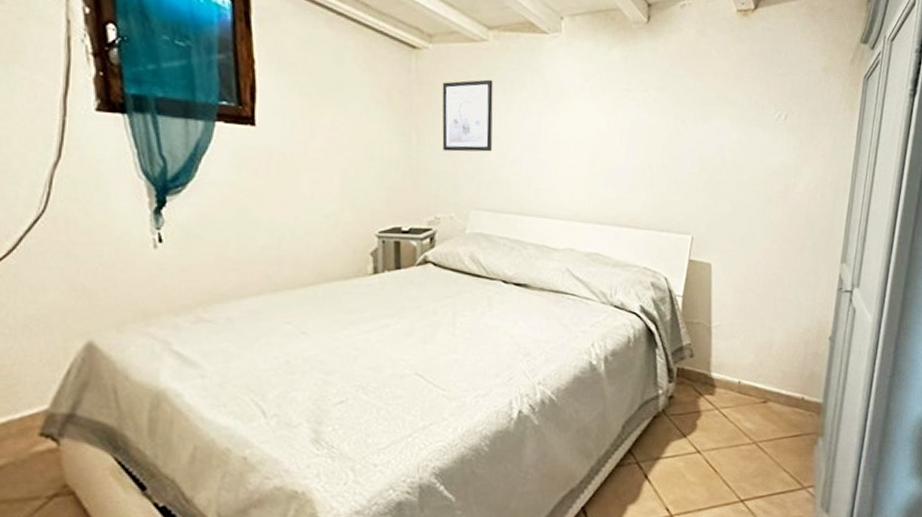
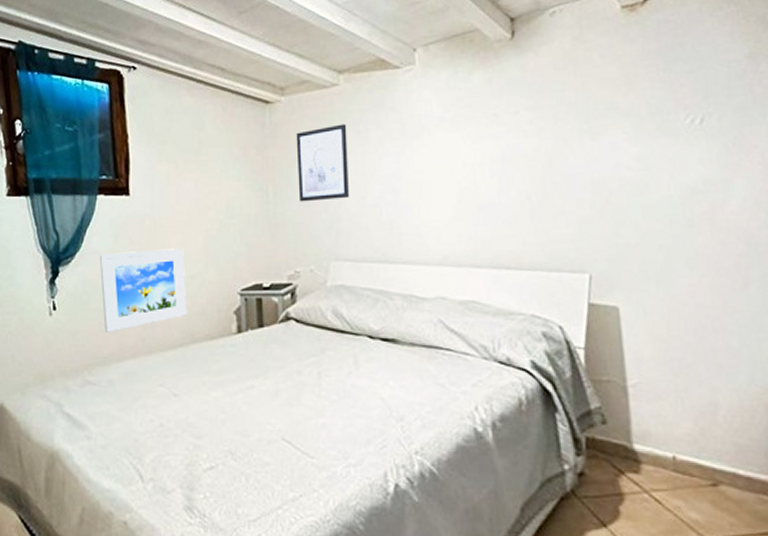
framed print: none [217,185,320,269] -> present [99,248,187,332]

